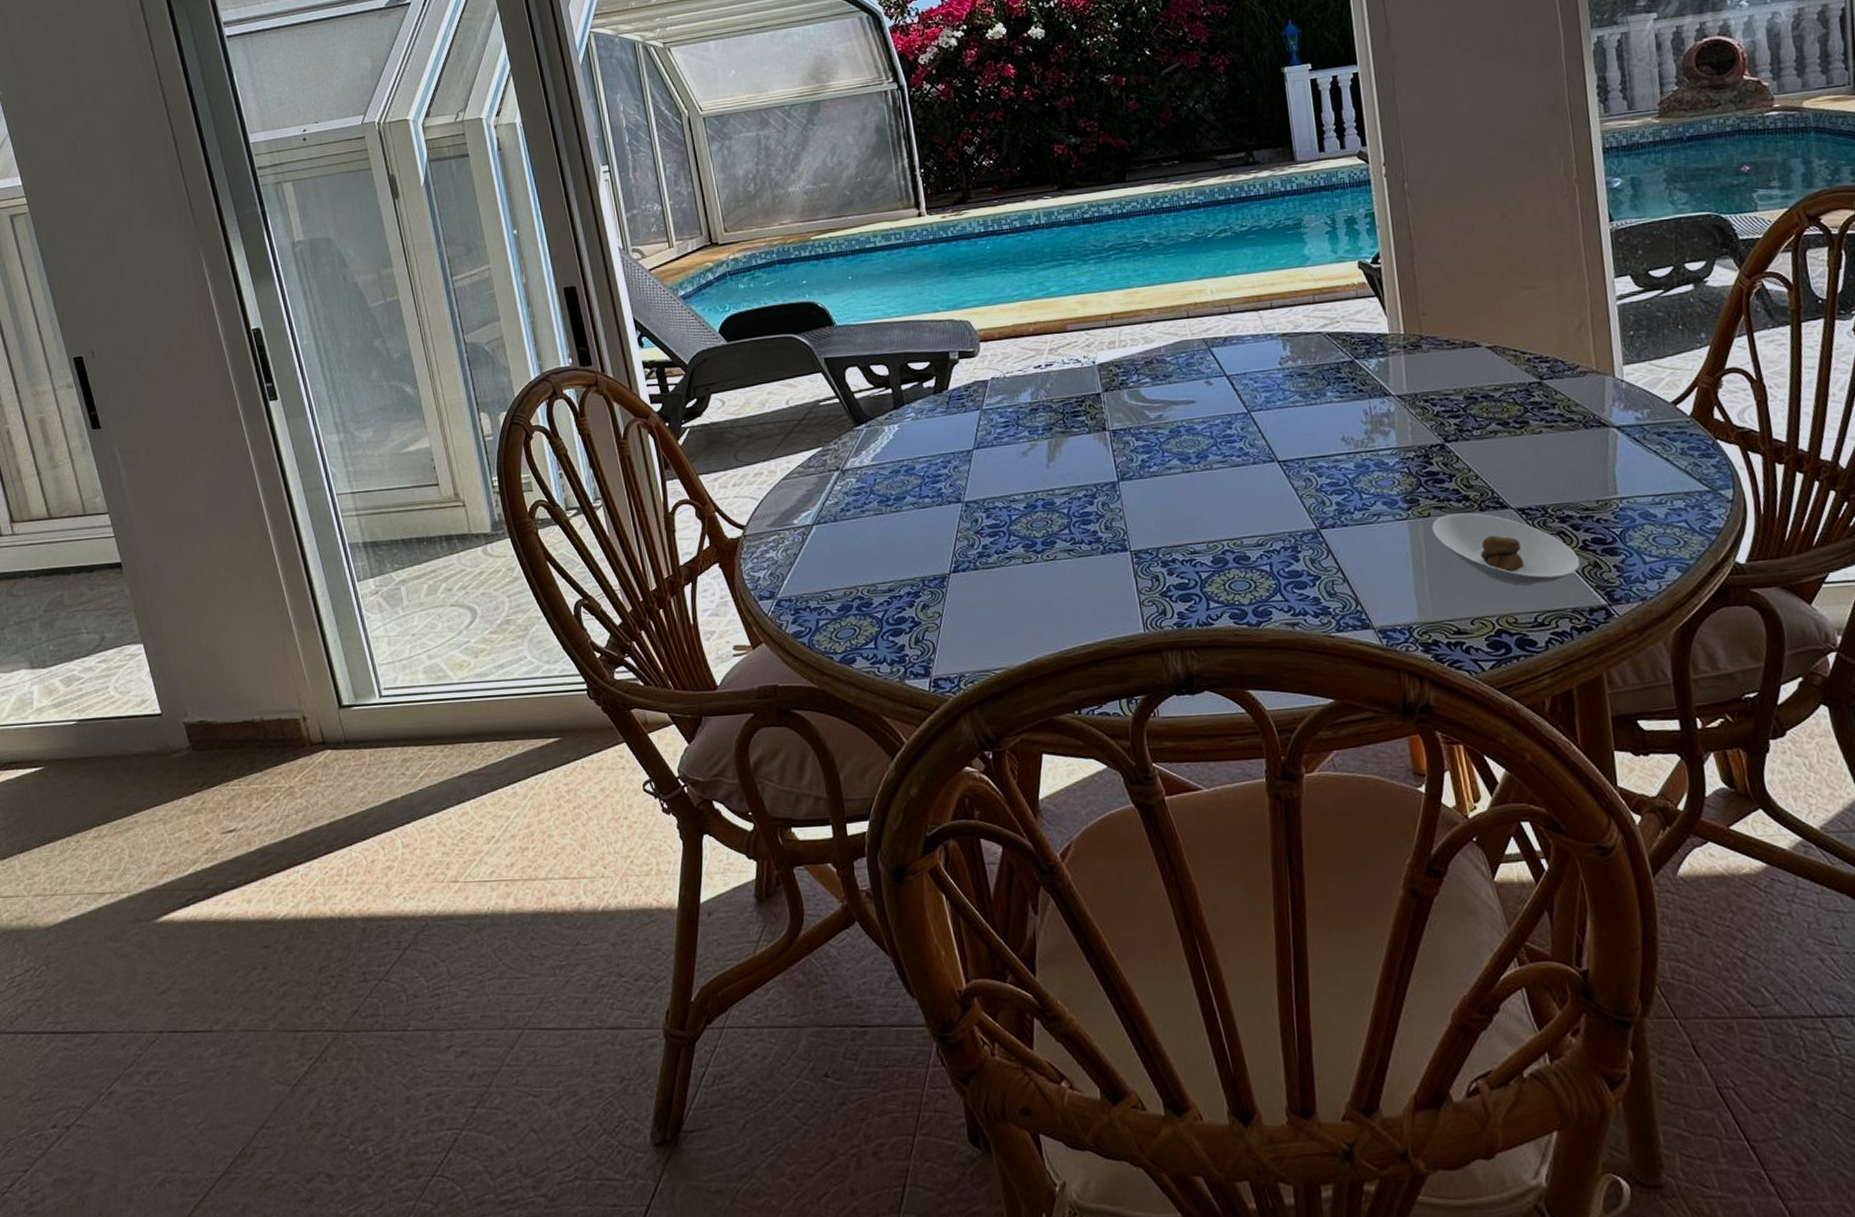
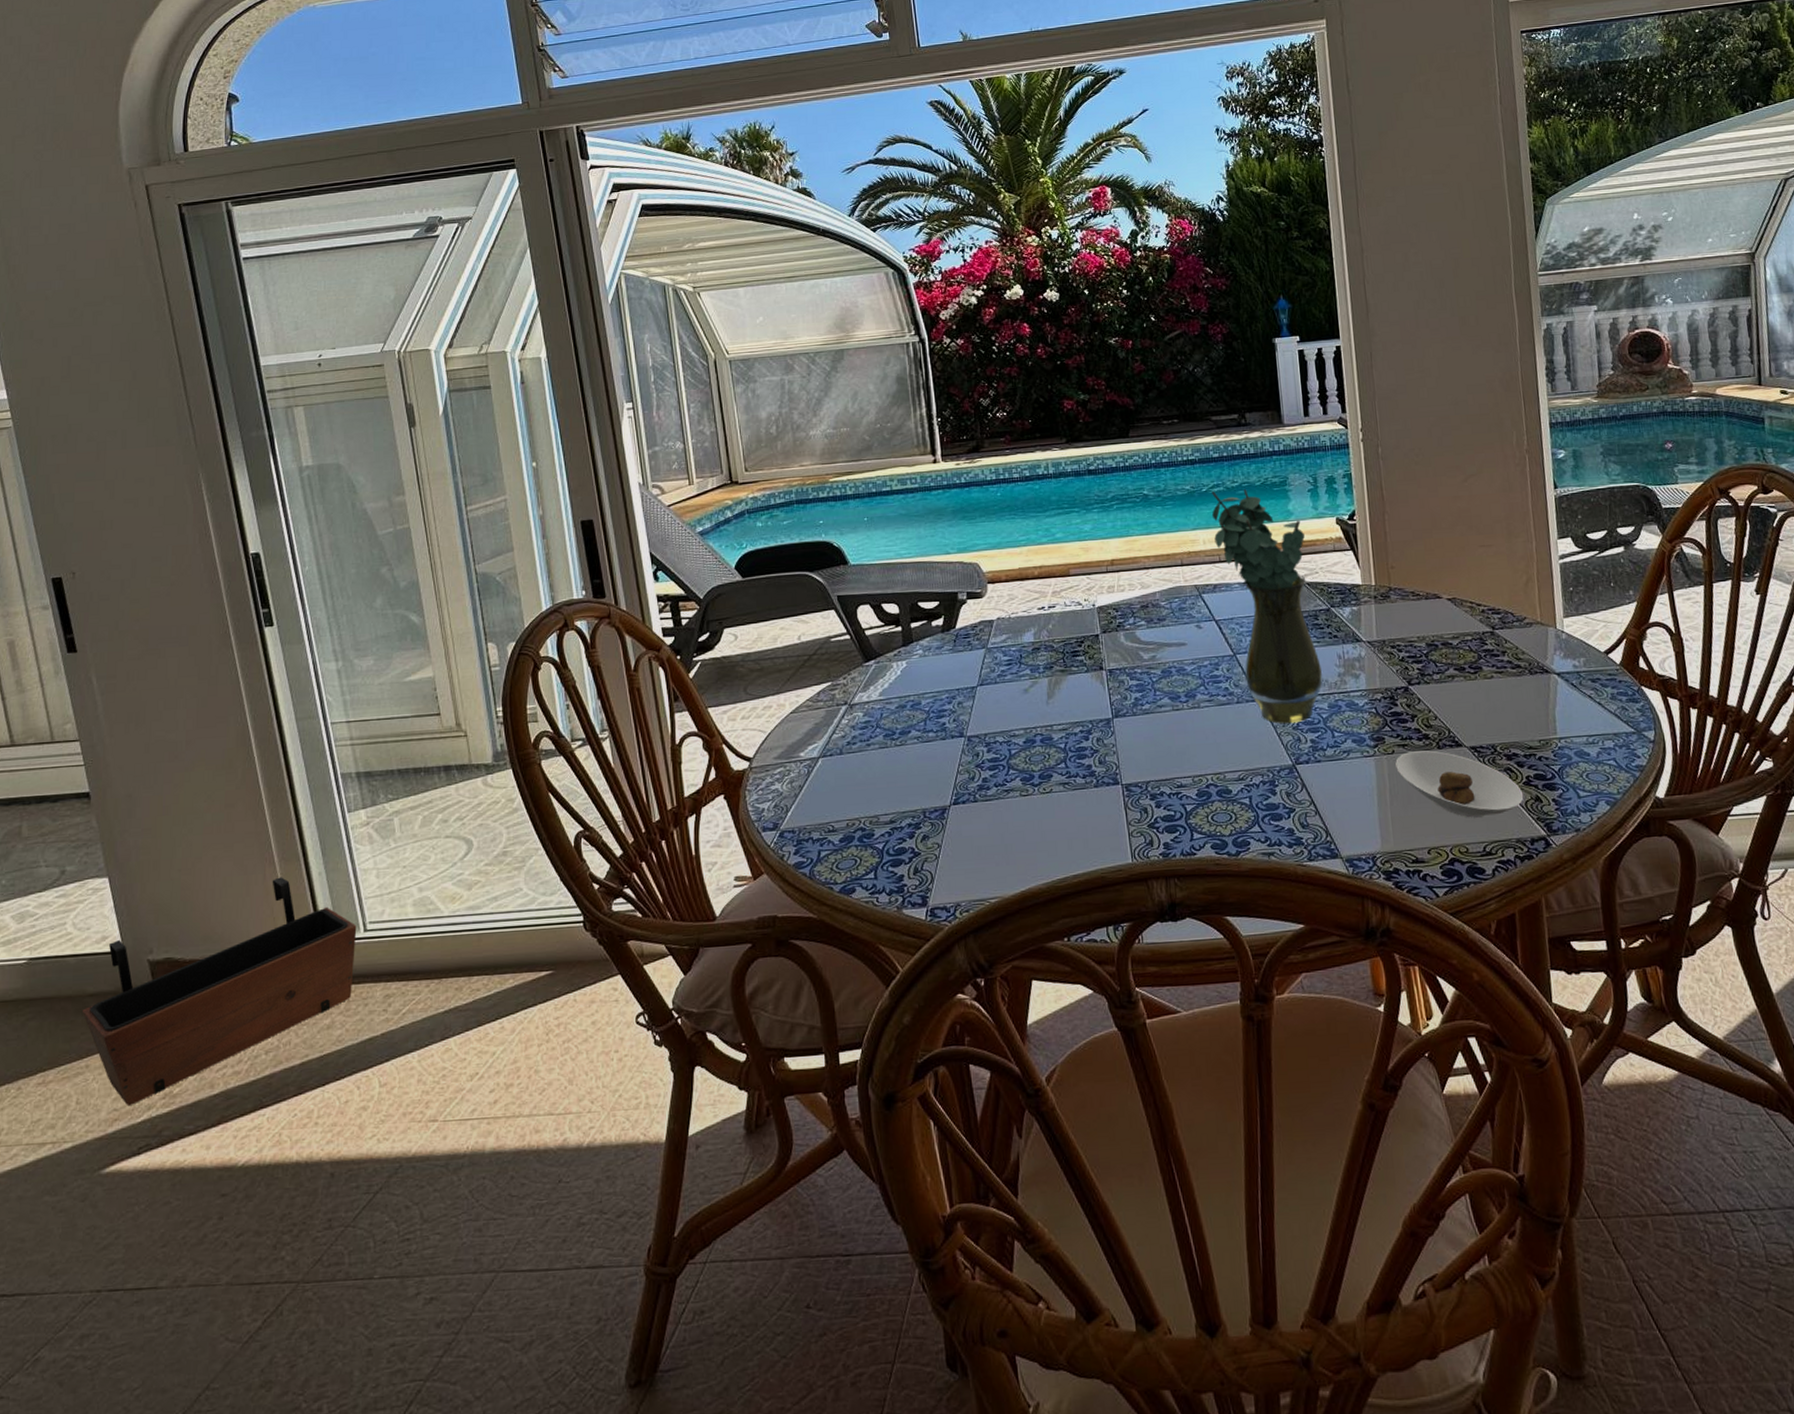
planter: none [128,644,373,859] -> present [82,877,357,1105]
vase: none [1218,233,1348,486] -> present [1212,489,1323,724]

